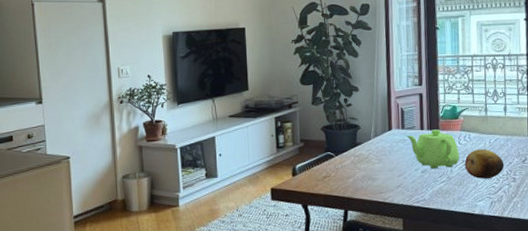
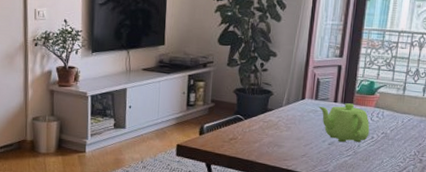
fruit: present [464,149,505,179] -> none [373,127,414,157]

